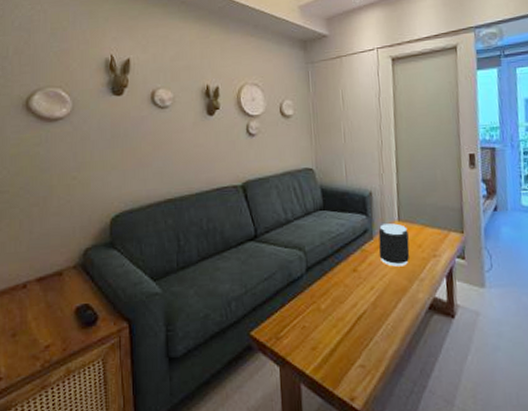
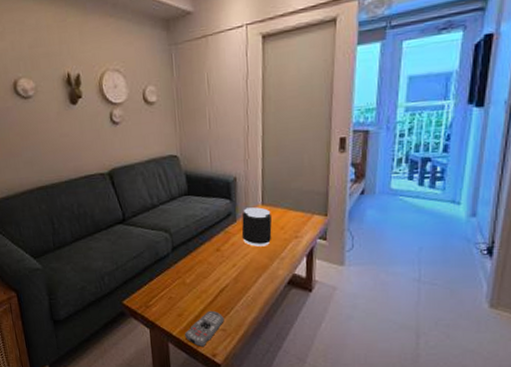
remote control: none [318,342,363,388] -> present [184,310,224,347]

